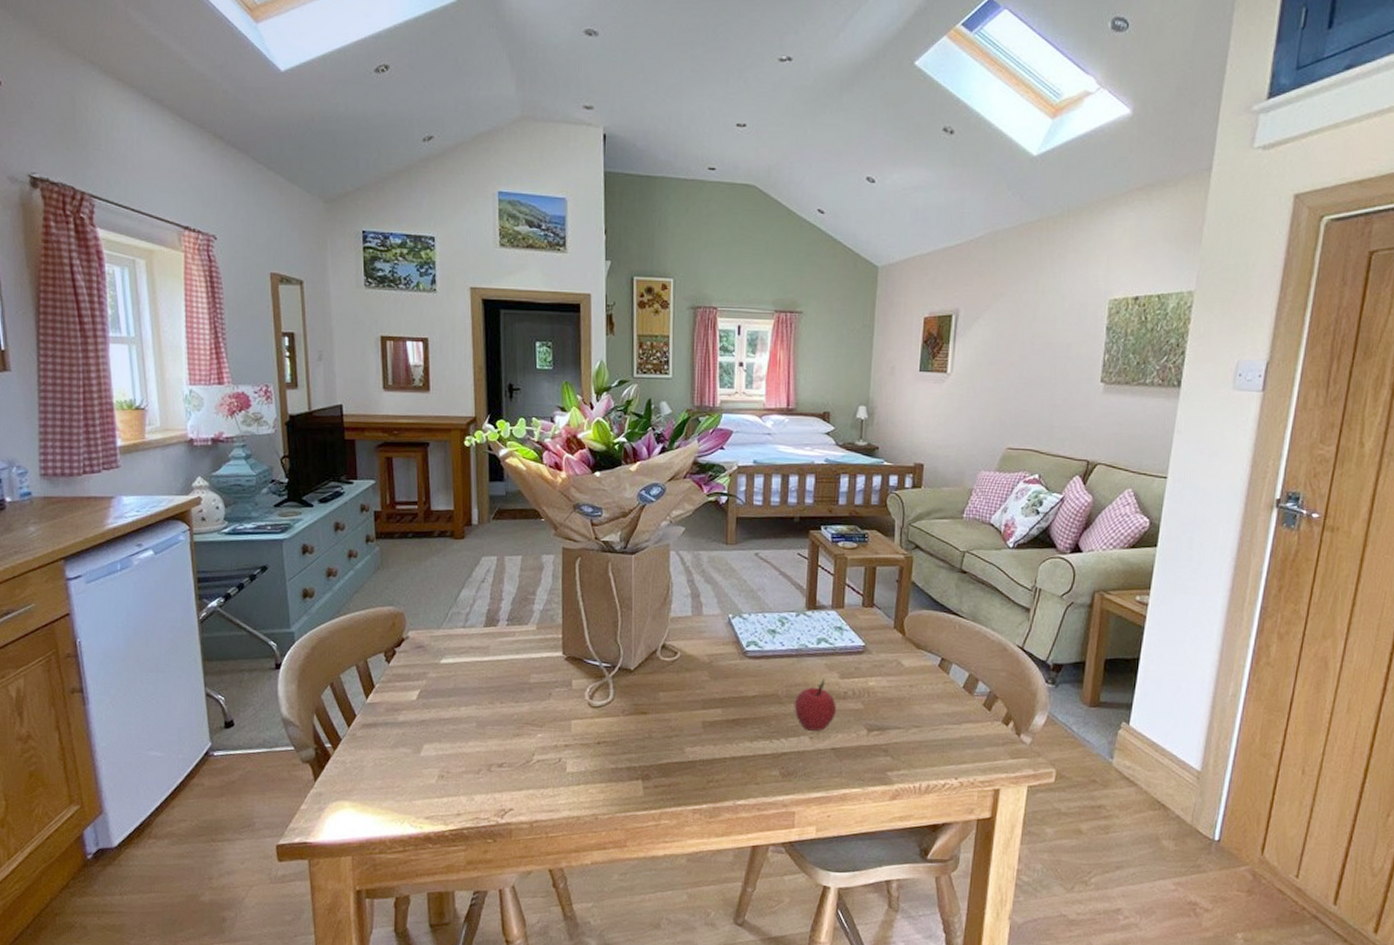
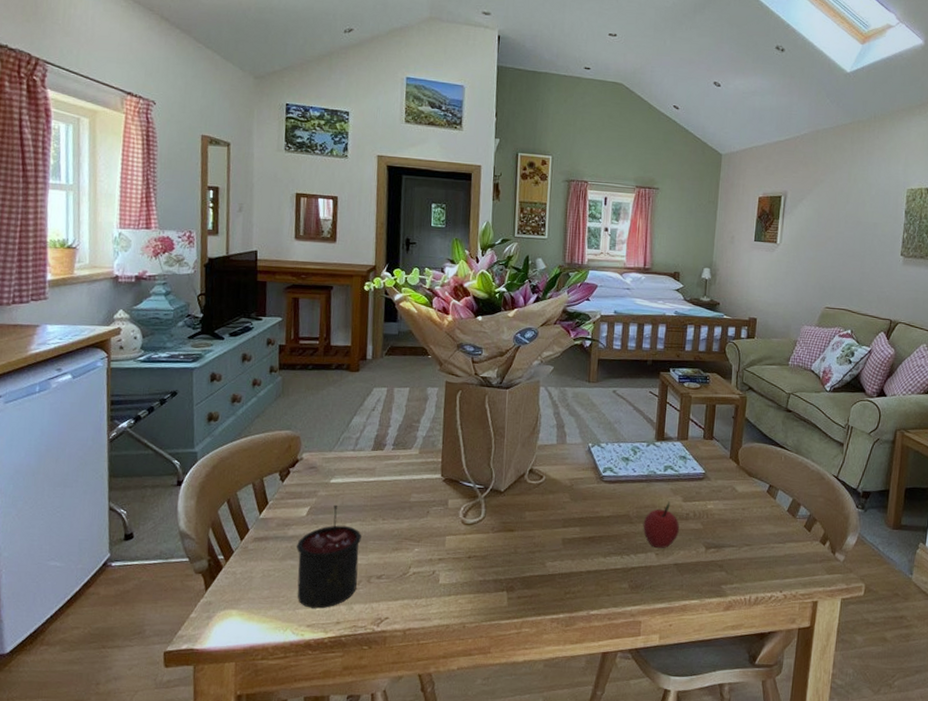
candle: none [407,687,478,800] -> present [296,504,361,609]

